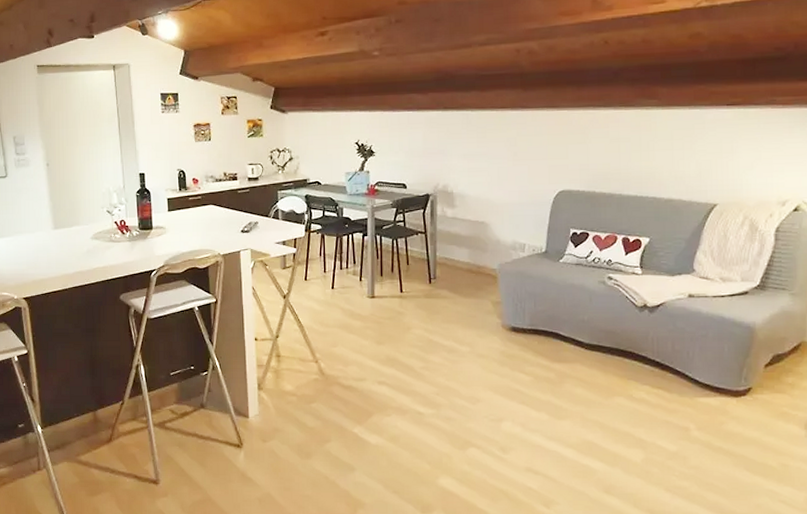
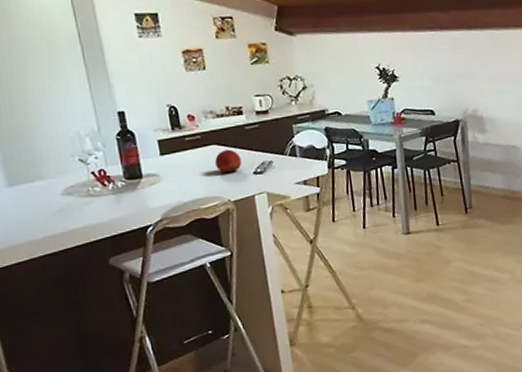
fruit: none [211,209,232,229] -> present [215,149,242,173]

